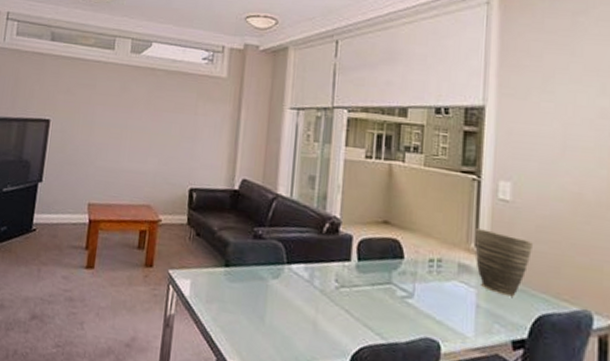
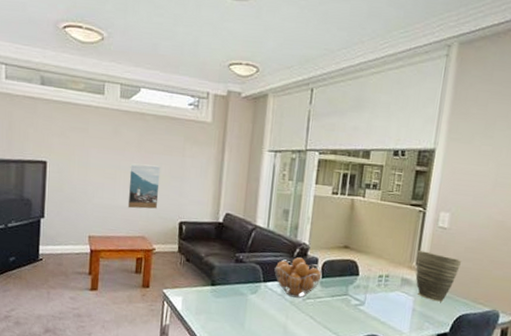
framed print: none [132,122,171,174] -> present [127,163,161,210]
fruit basket: none [300,234,358,286] -> present [274,257,322,298]

